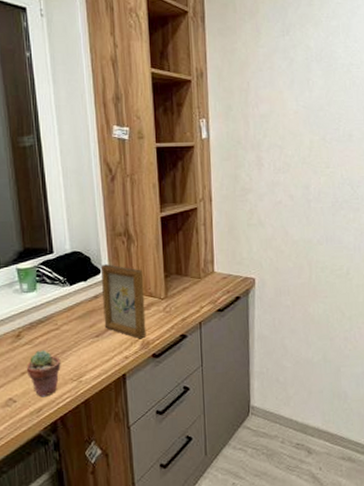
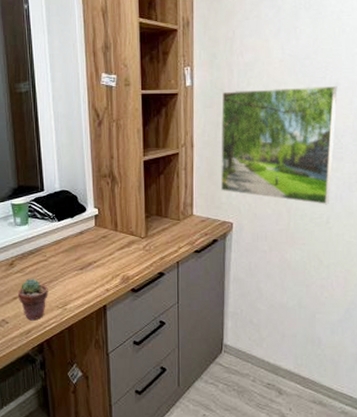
picture frame: present [100,264,146,339] -> none [86,203,127,274]
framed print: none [238,137,351,256] -> present [220,85,338,205]

